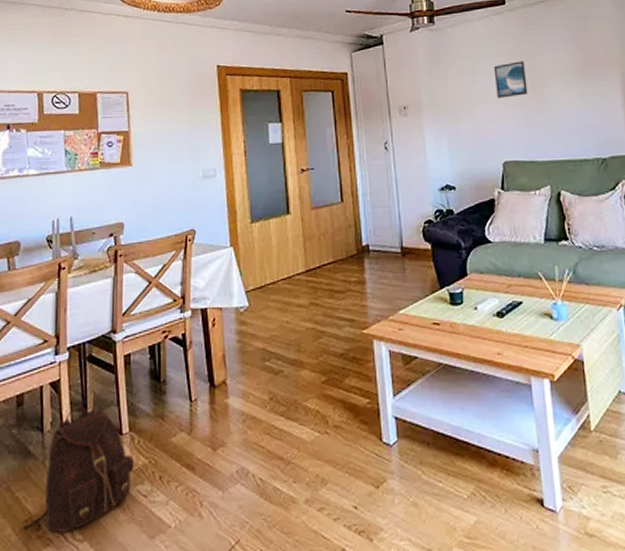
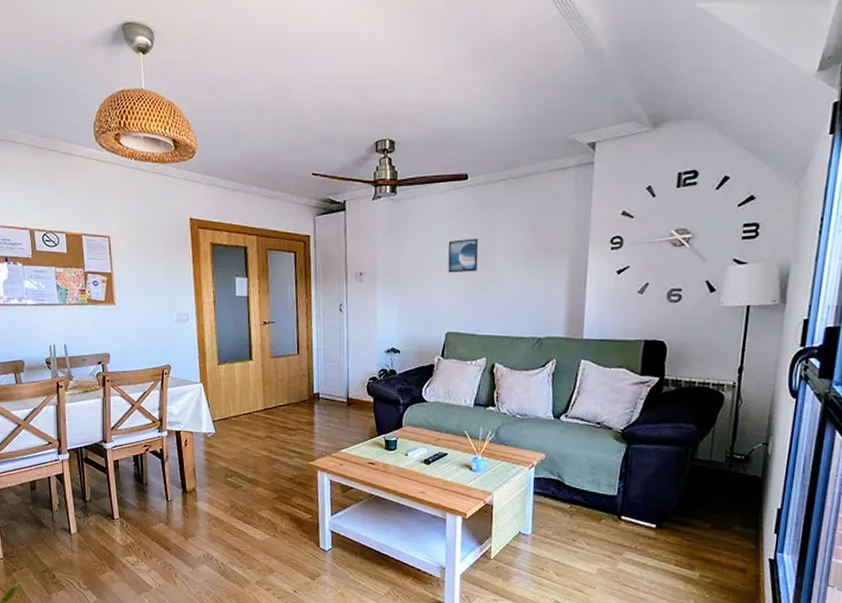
backpack: present [22,406,135,533] -> none [41,495,124,582]

